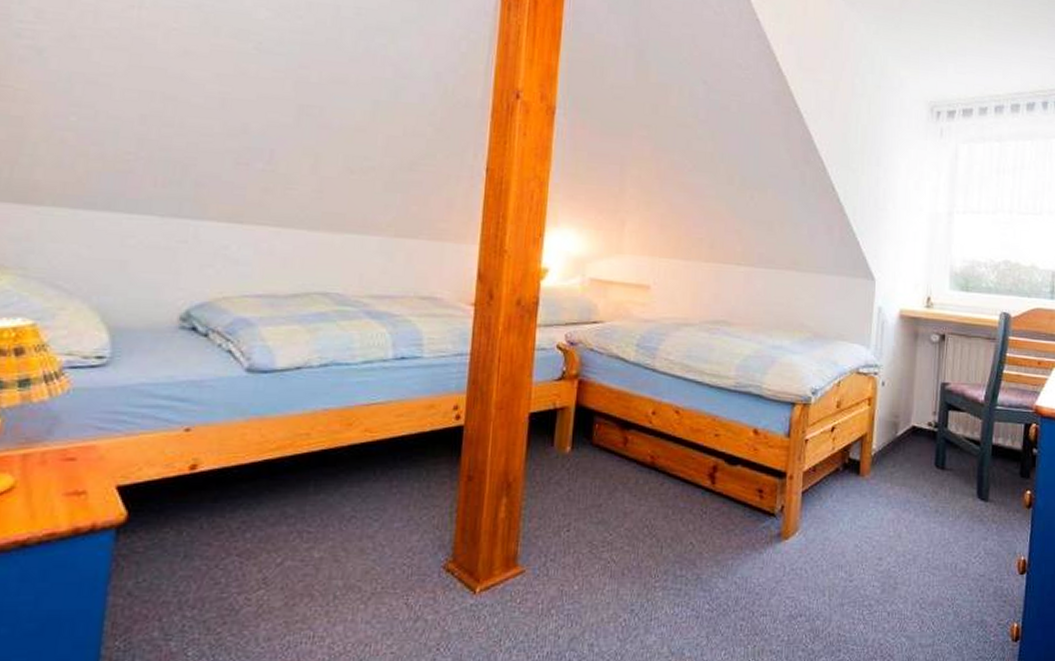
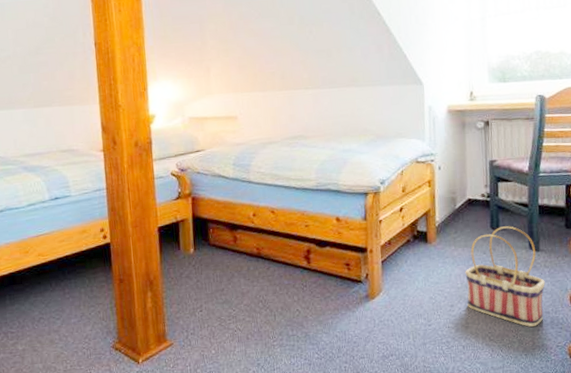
basket: none [899,466,991,596] -> present [465,226,545,327]

